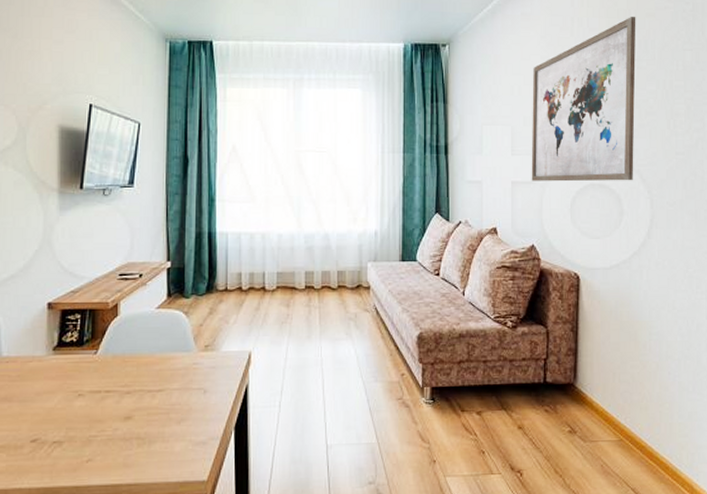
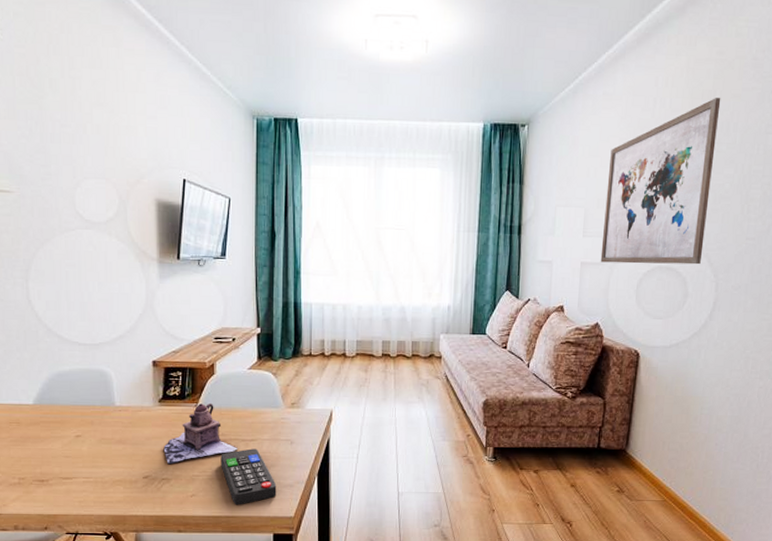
teapot: none [56,350,143,424] -> present [163,403,238,465]
remote control: none [122,400,187,470] -> present [220,448,277,505]

